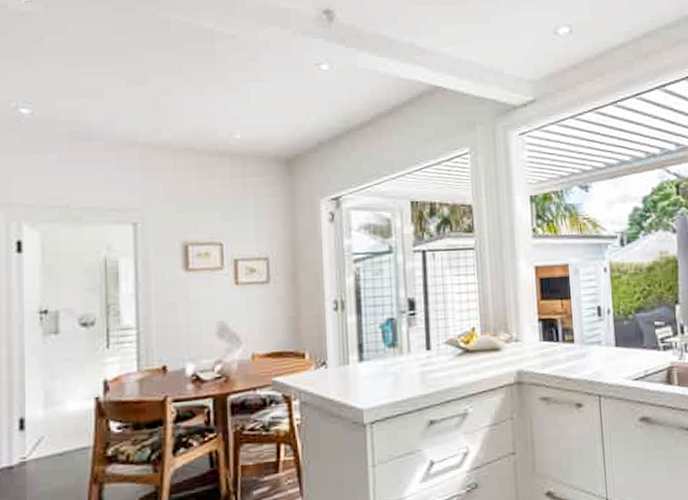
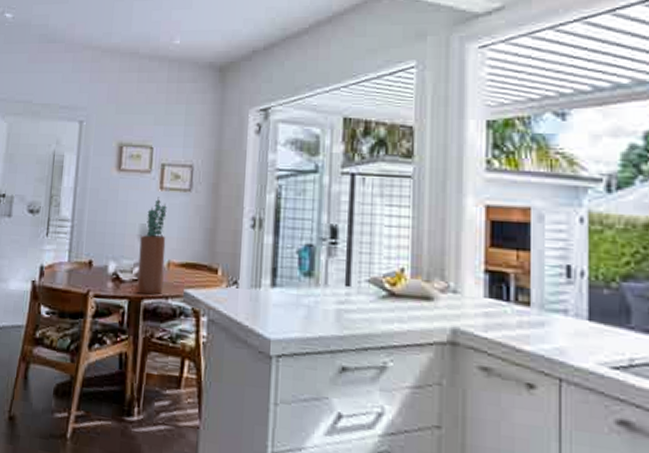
vase: none [219,292,249,391] -> present [137,197,167,296]

